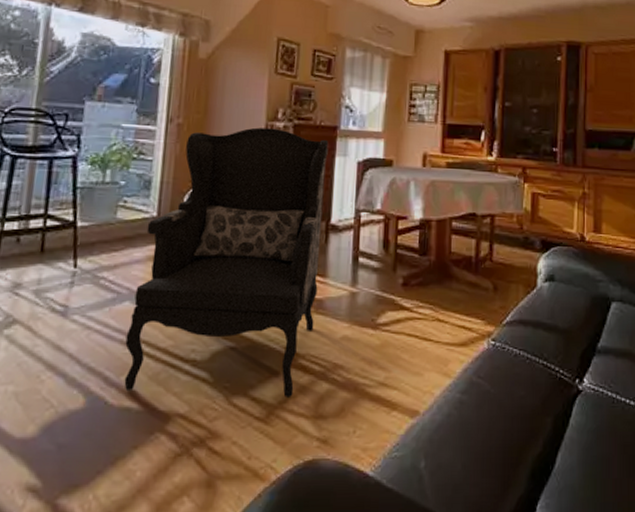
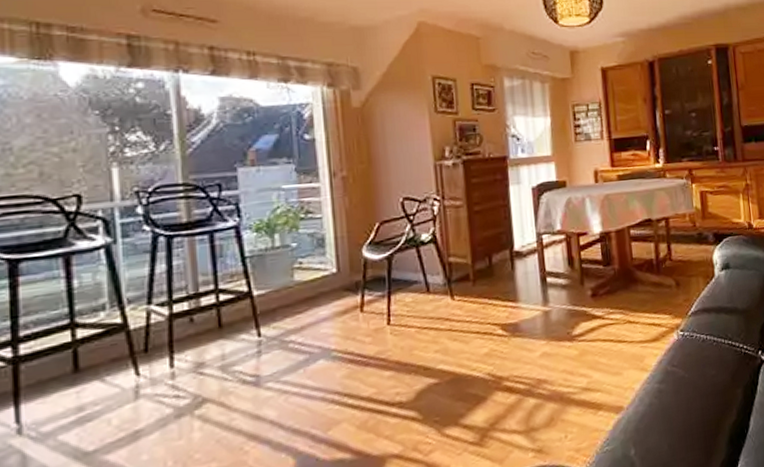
armchair: present [124,127,329,397] -> none [326,167,513,444]

